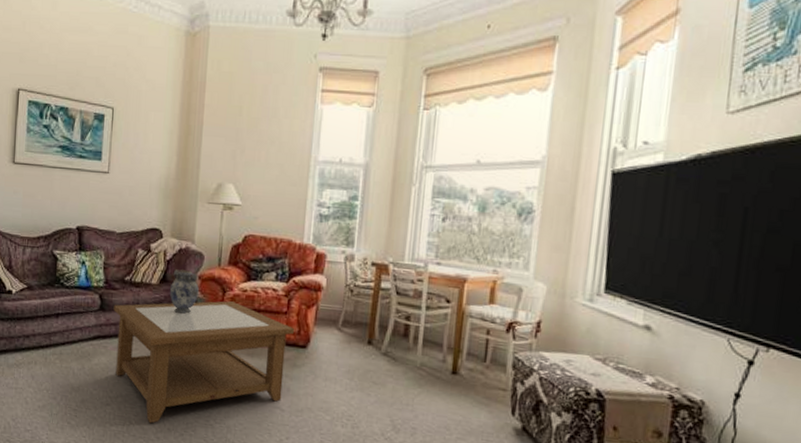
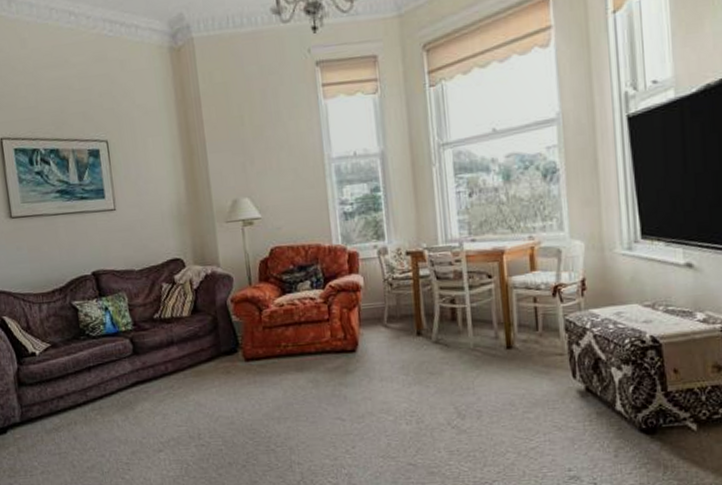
coffee table: present [113,301,295,424] -> none [147,319,341,461]
decorative vase: present [169,269,199,314] -> none [202,295,234,342]

